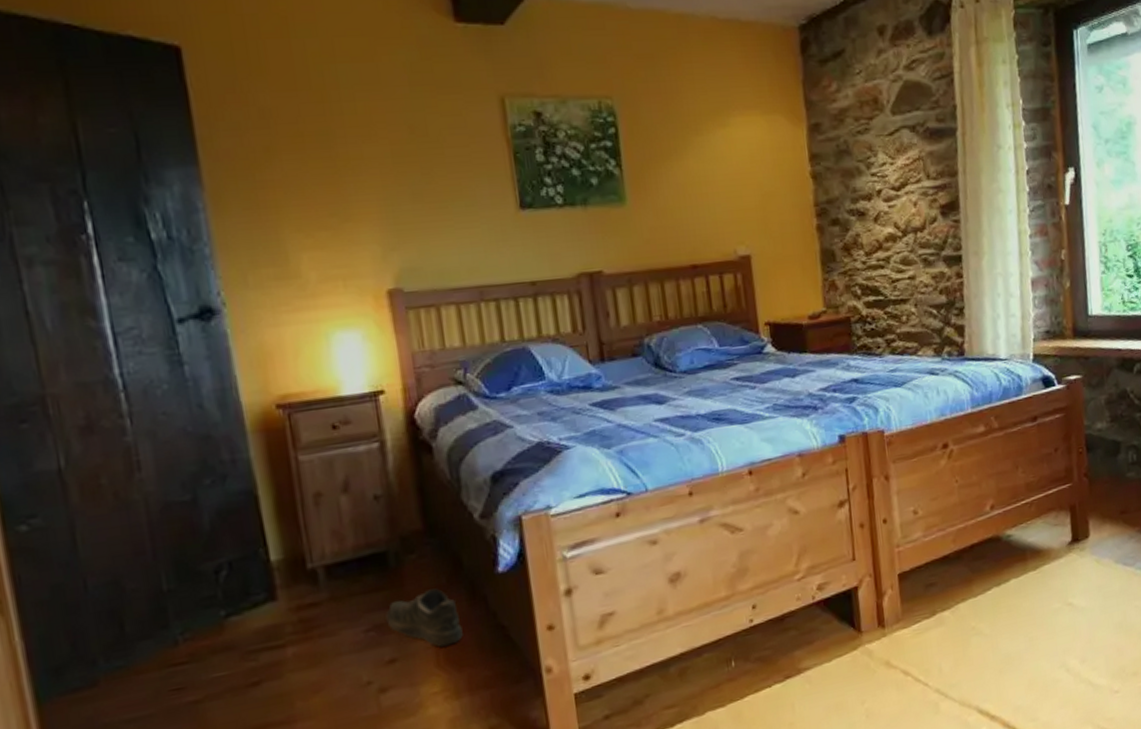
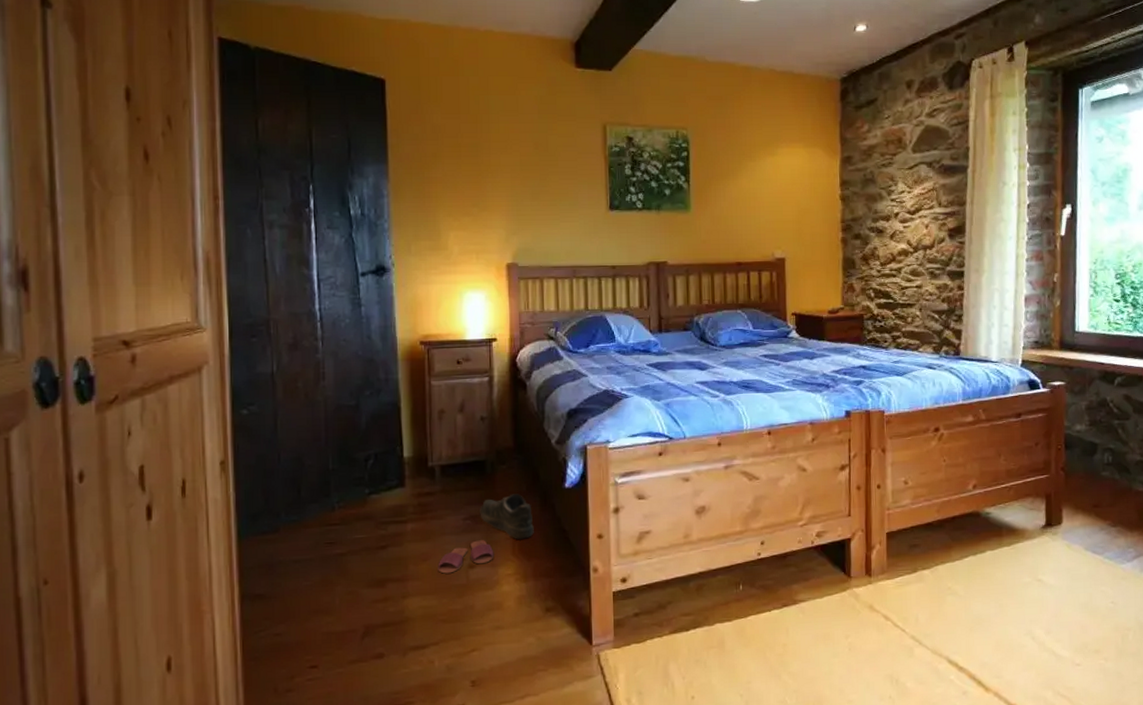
slippers: none [336,654,413,706] -> present [438,540,494,574]

